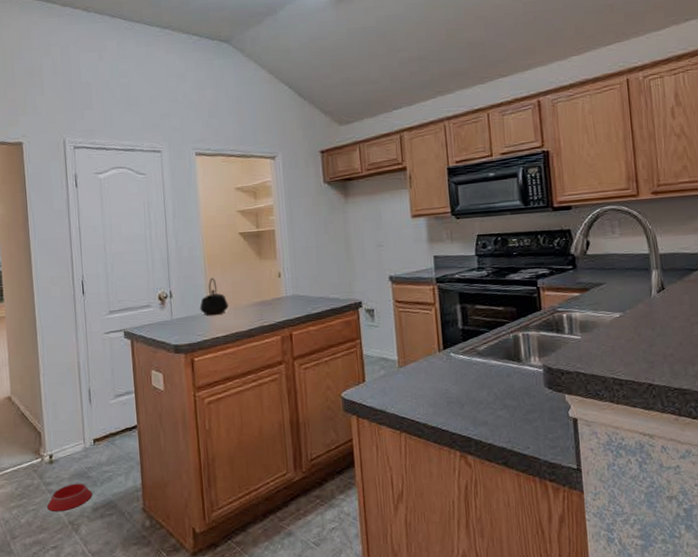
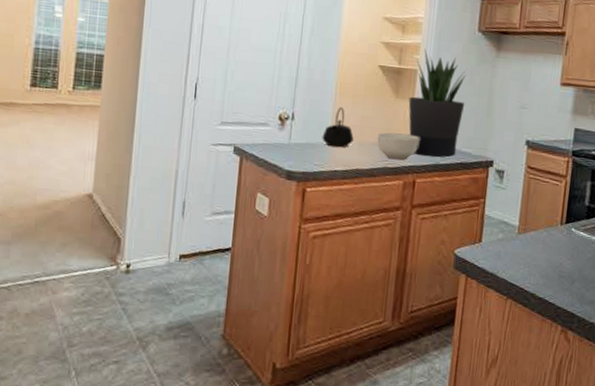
pet bowl: present [47,483,93,512] -> none [115,298,169,326]
bowl: none [249,291,290,318] -> present [377,132,420,160]
planter: none [272,209,325,309] -> present [408,48,468,158]

